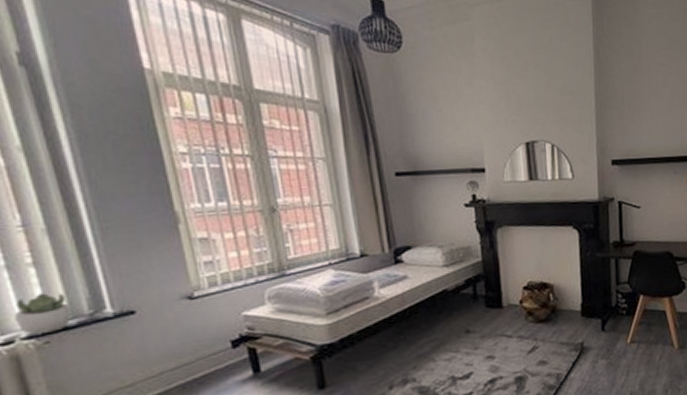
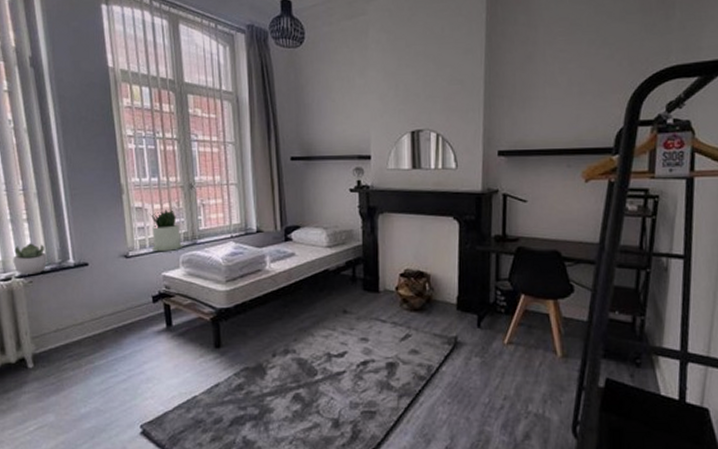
planter: none [217,236,269,289] -> present [148,208,183,252]

